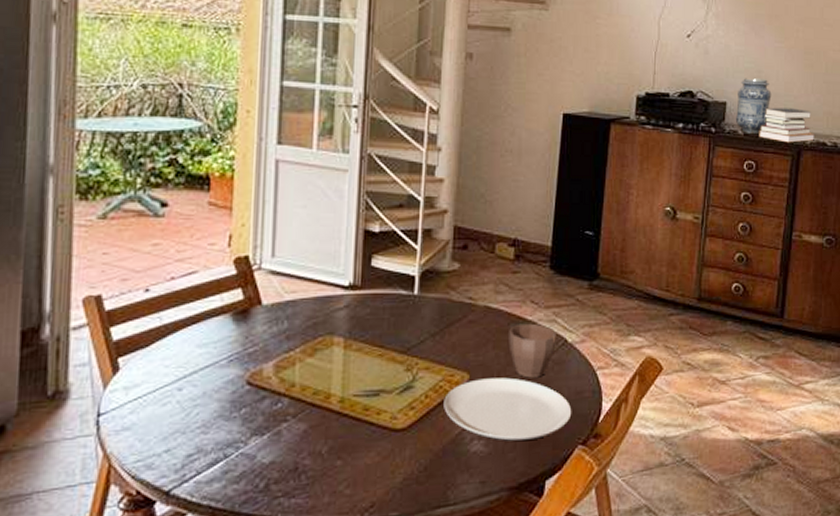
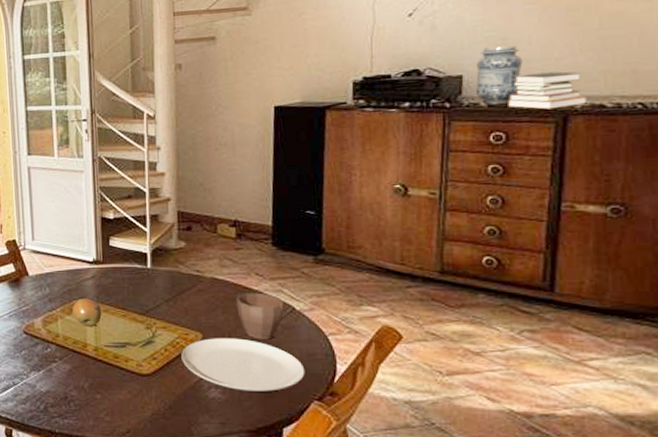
fruit: none [316,334,353,371] -> present [72,298,102,326]

